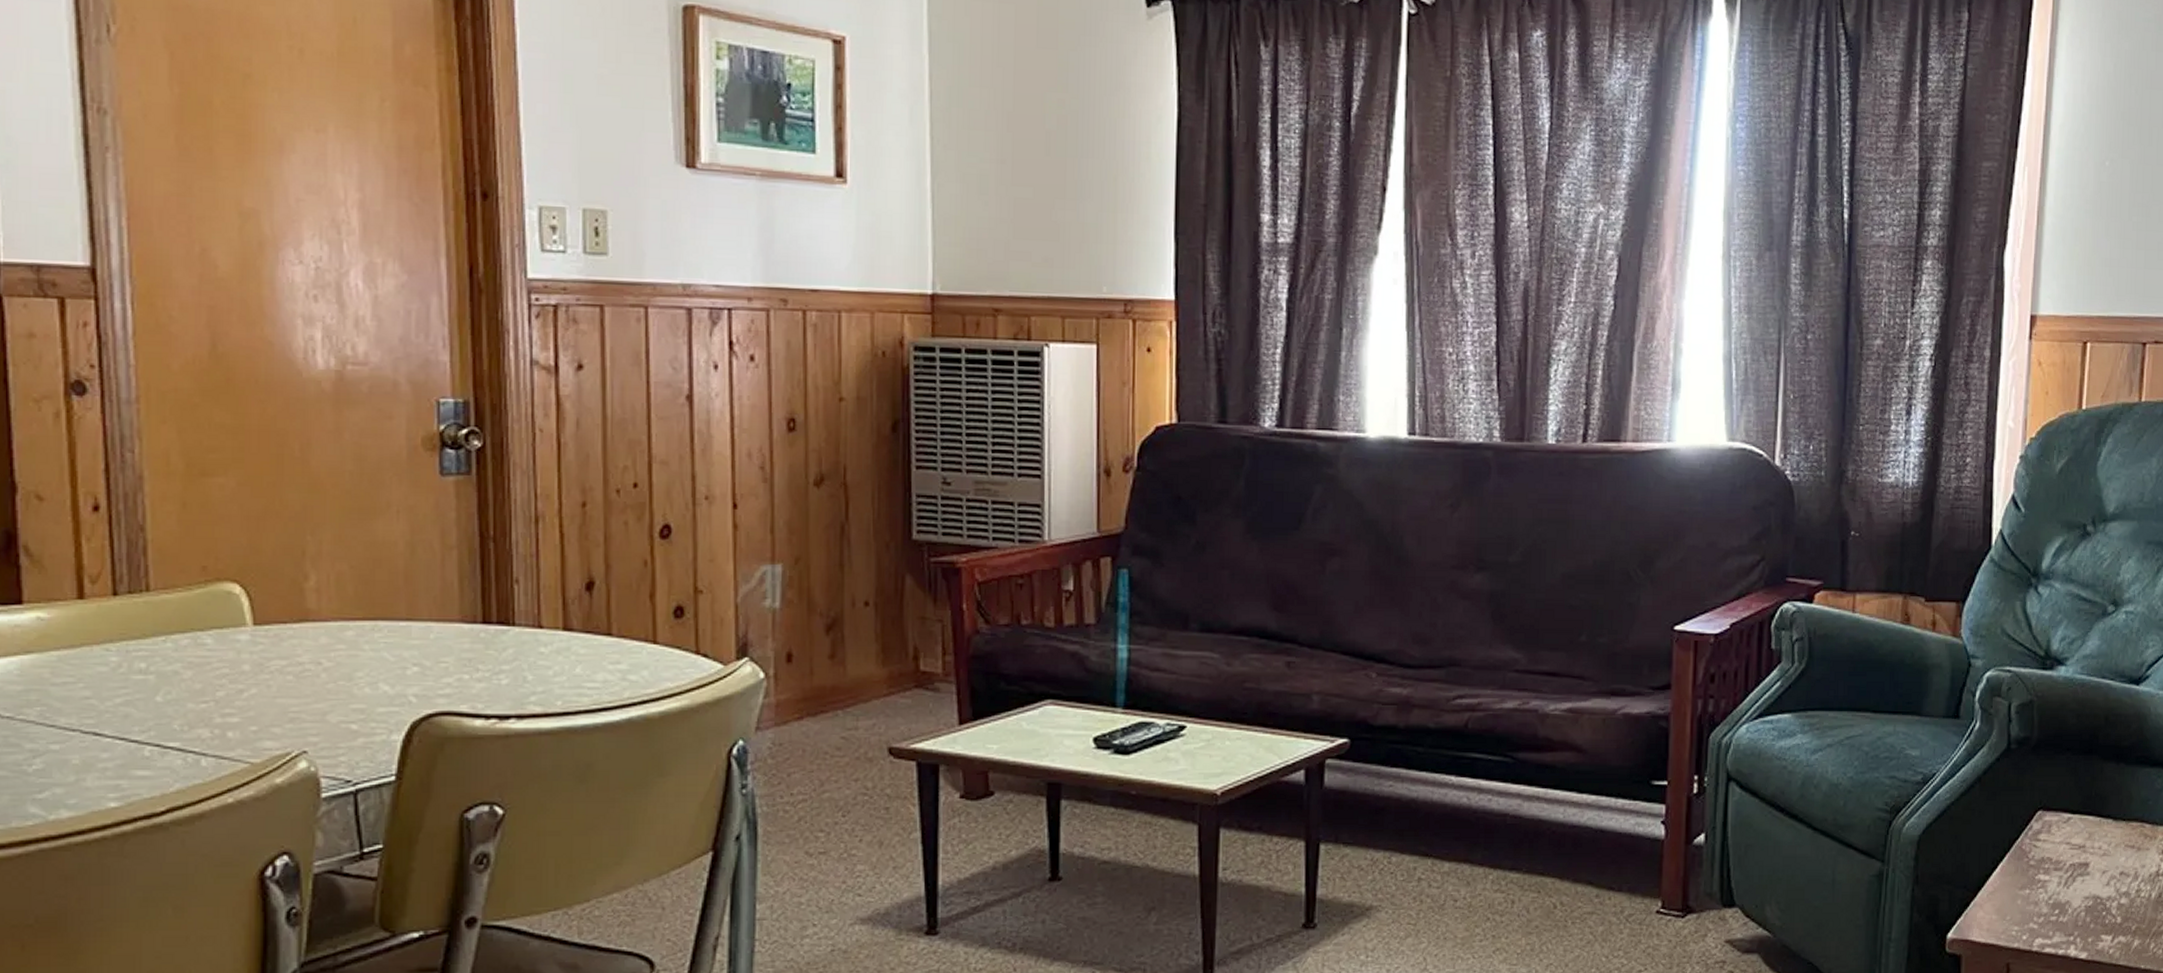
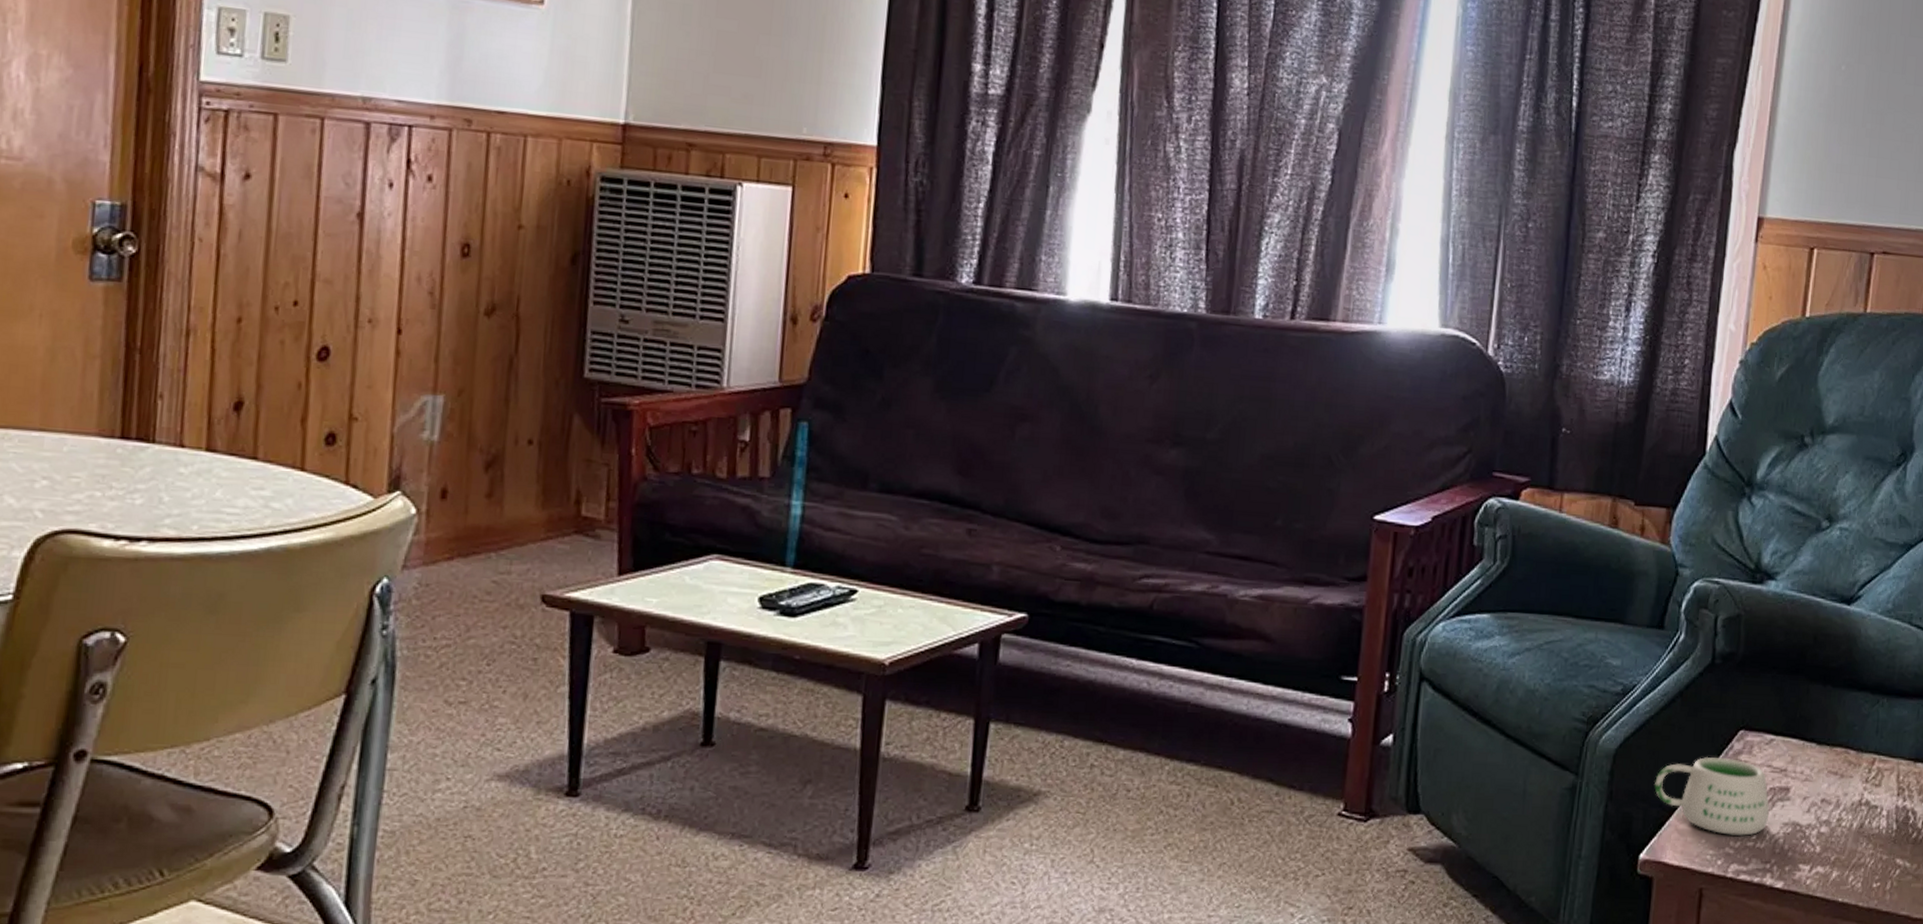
mug: none [1957,837,2070,911] -> present [1653,756,1769,836]

